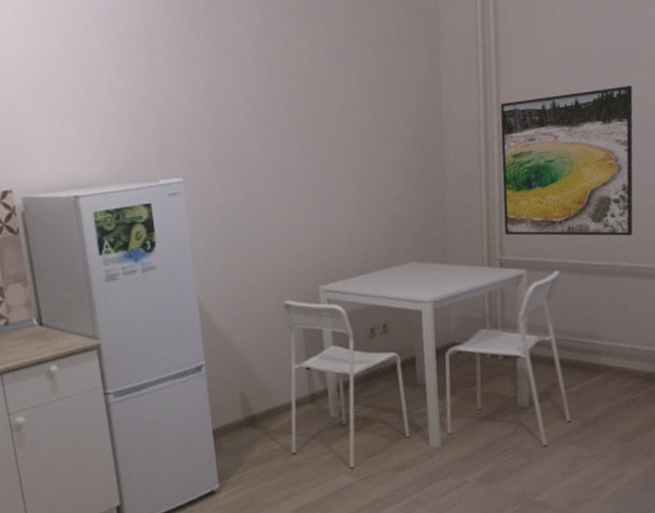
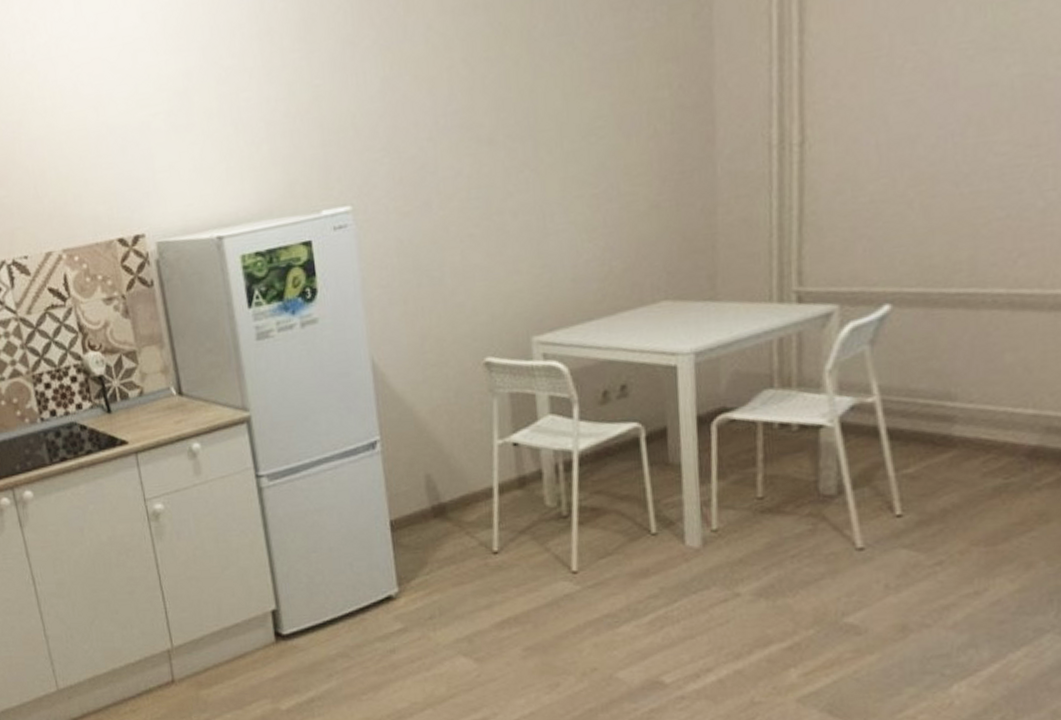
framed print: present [500,85,633,236] -> none [804,24,1025,258]

